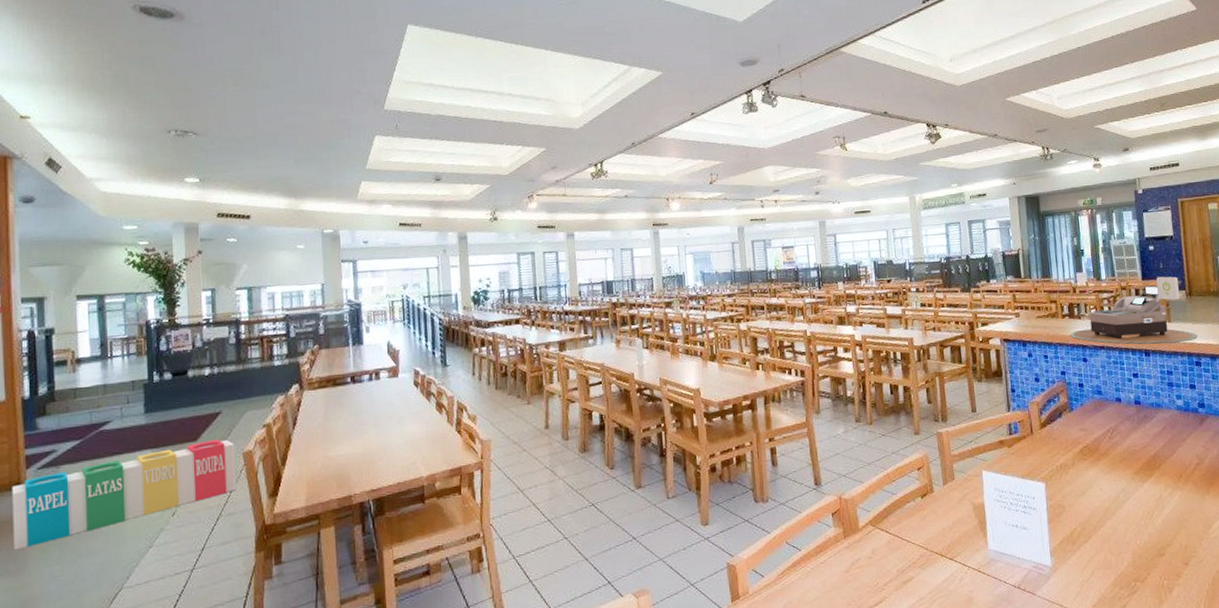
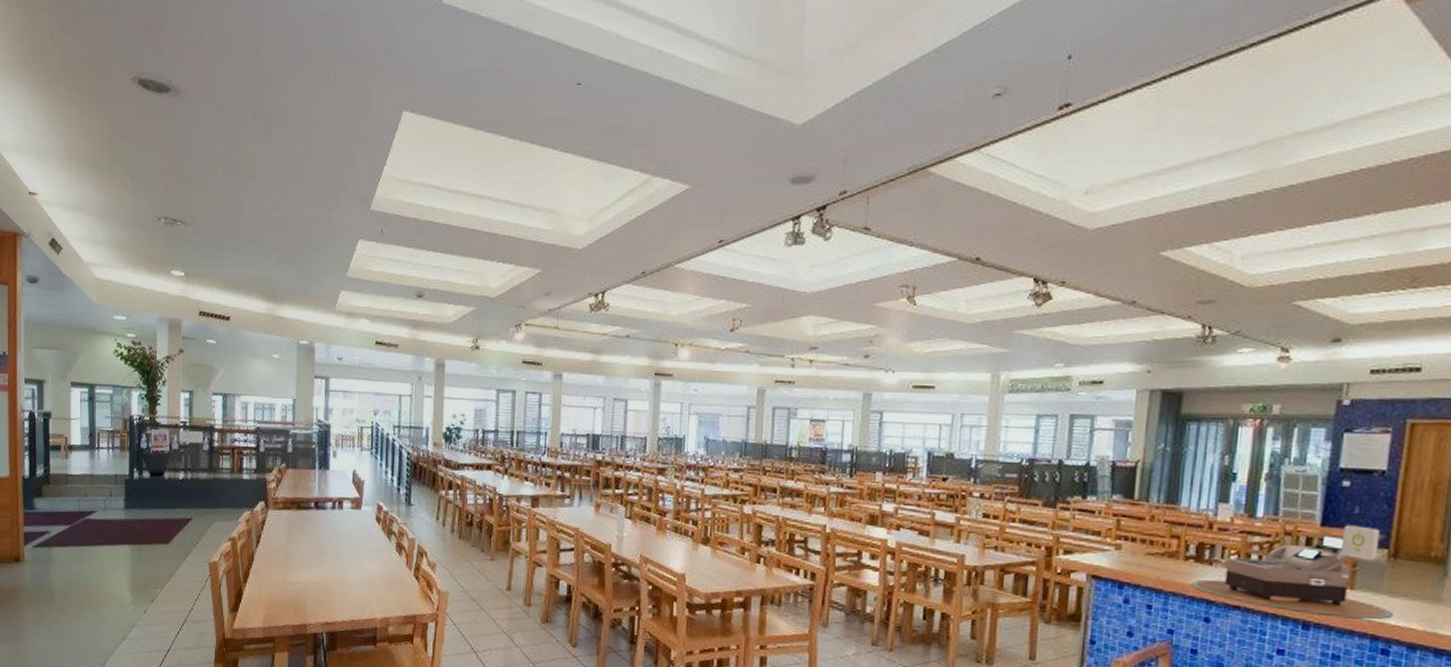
recycling bin: present [12,439,237,551] -> none [12,544,202,620]

